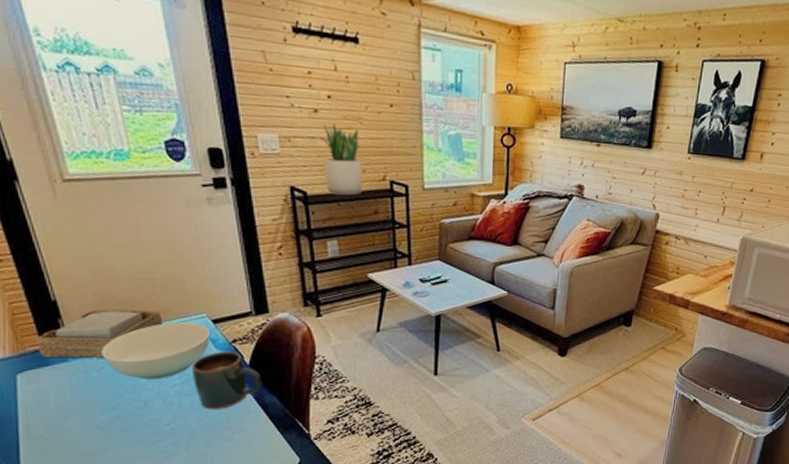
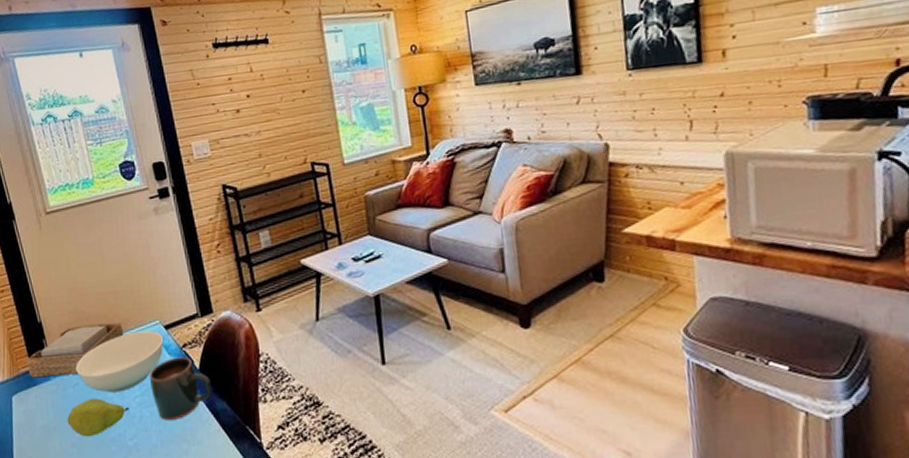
fruit: none [89,383,166,420] -> present [67,398,129,437]
planter: present [324,124,362,196] -> none [246,120,286,187]

